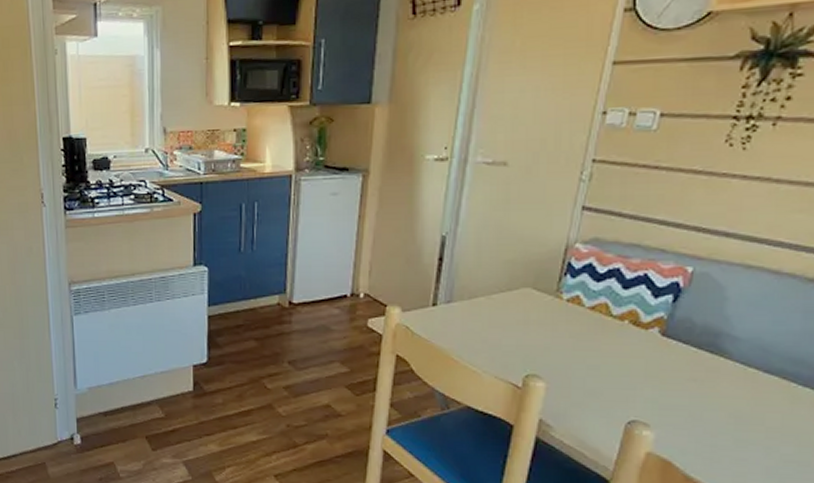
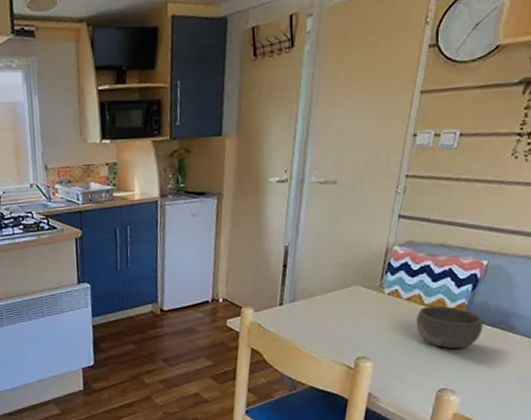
bowl: none [601,318,687,372] -> present [416,305,484,349]

